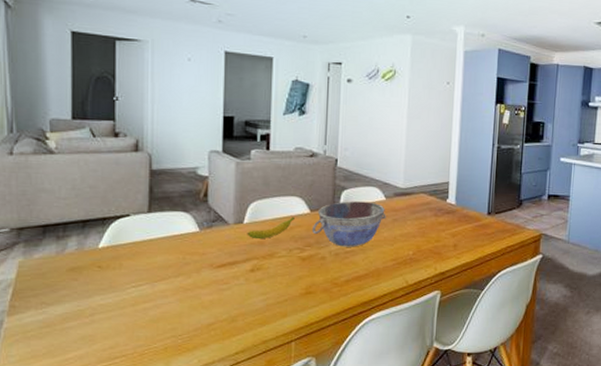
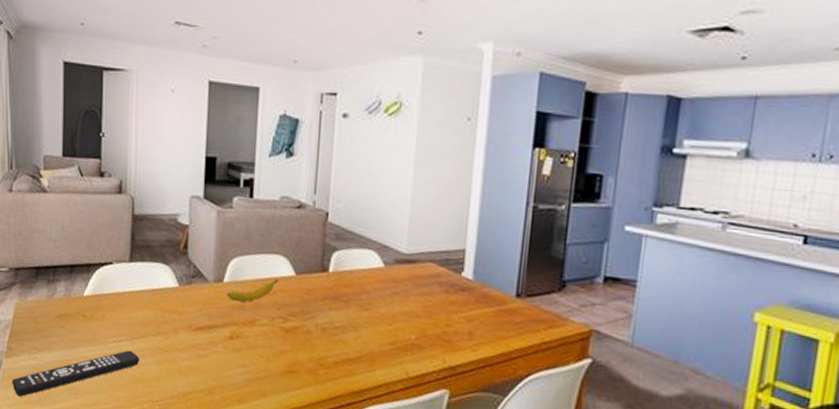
remote control: none [16,293,161,352] -> present [12,350,140,397]
bowl: present [311,201,386,247] -> none [296,264,384,323]

